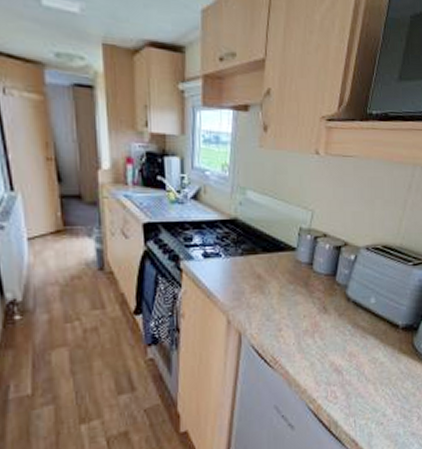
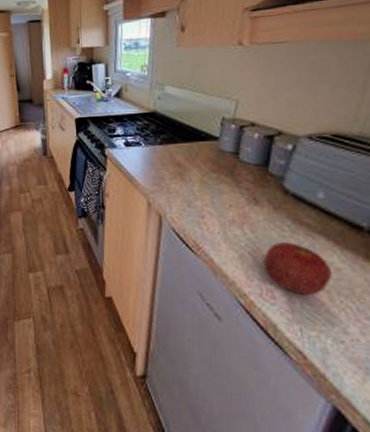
fruit: none [329,345,378,390] -> present [263,241,333,295]

